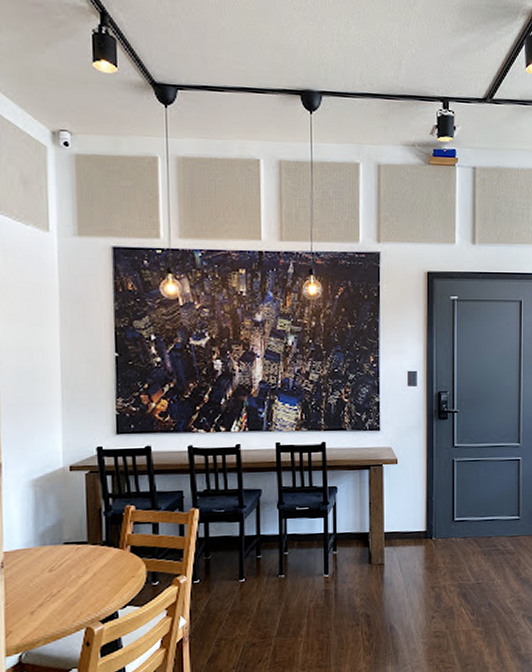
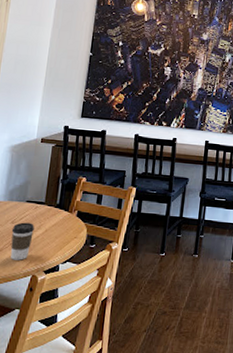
coffee cup: none [51,568,81,614] -> present [10,222,35,260]

